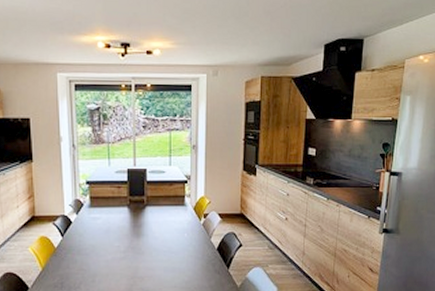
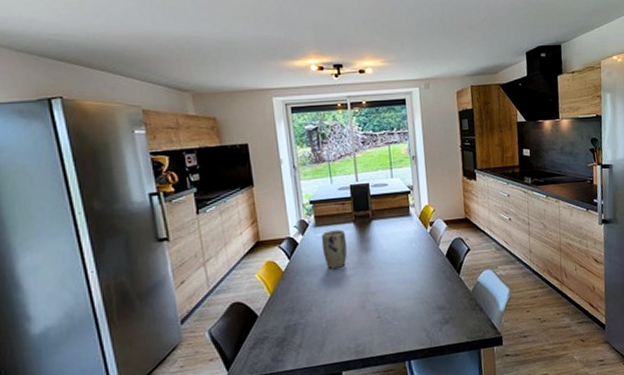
plant pot: none [94,213,120,250] -> present [321,229,348,269]

